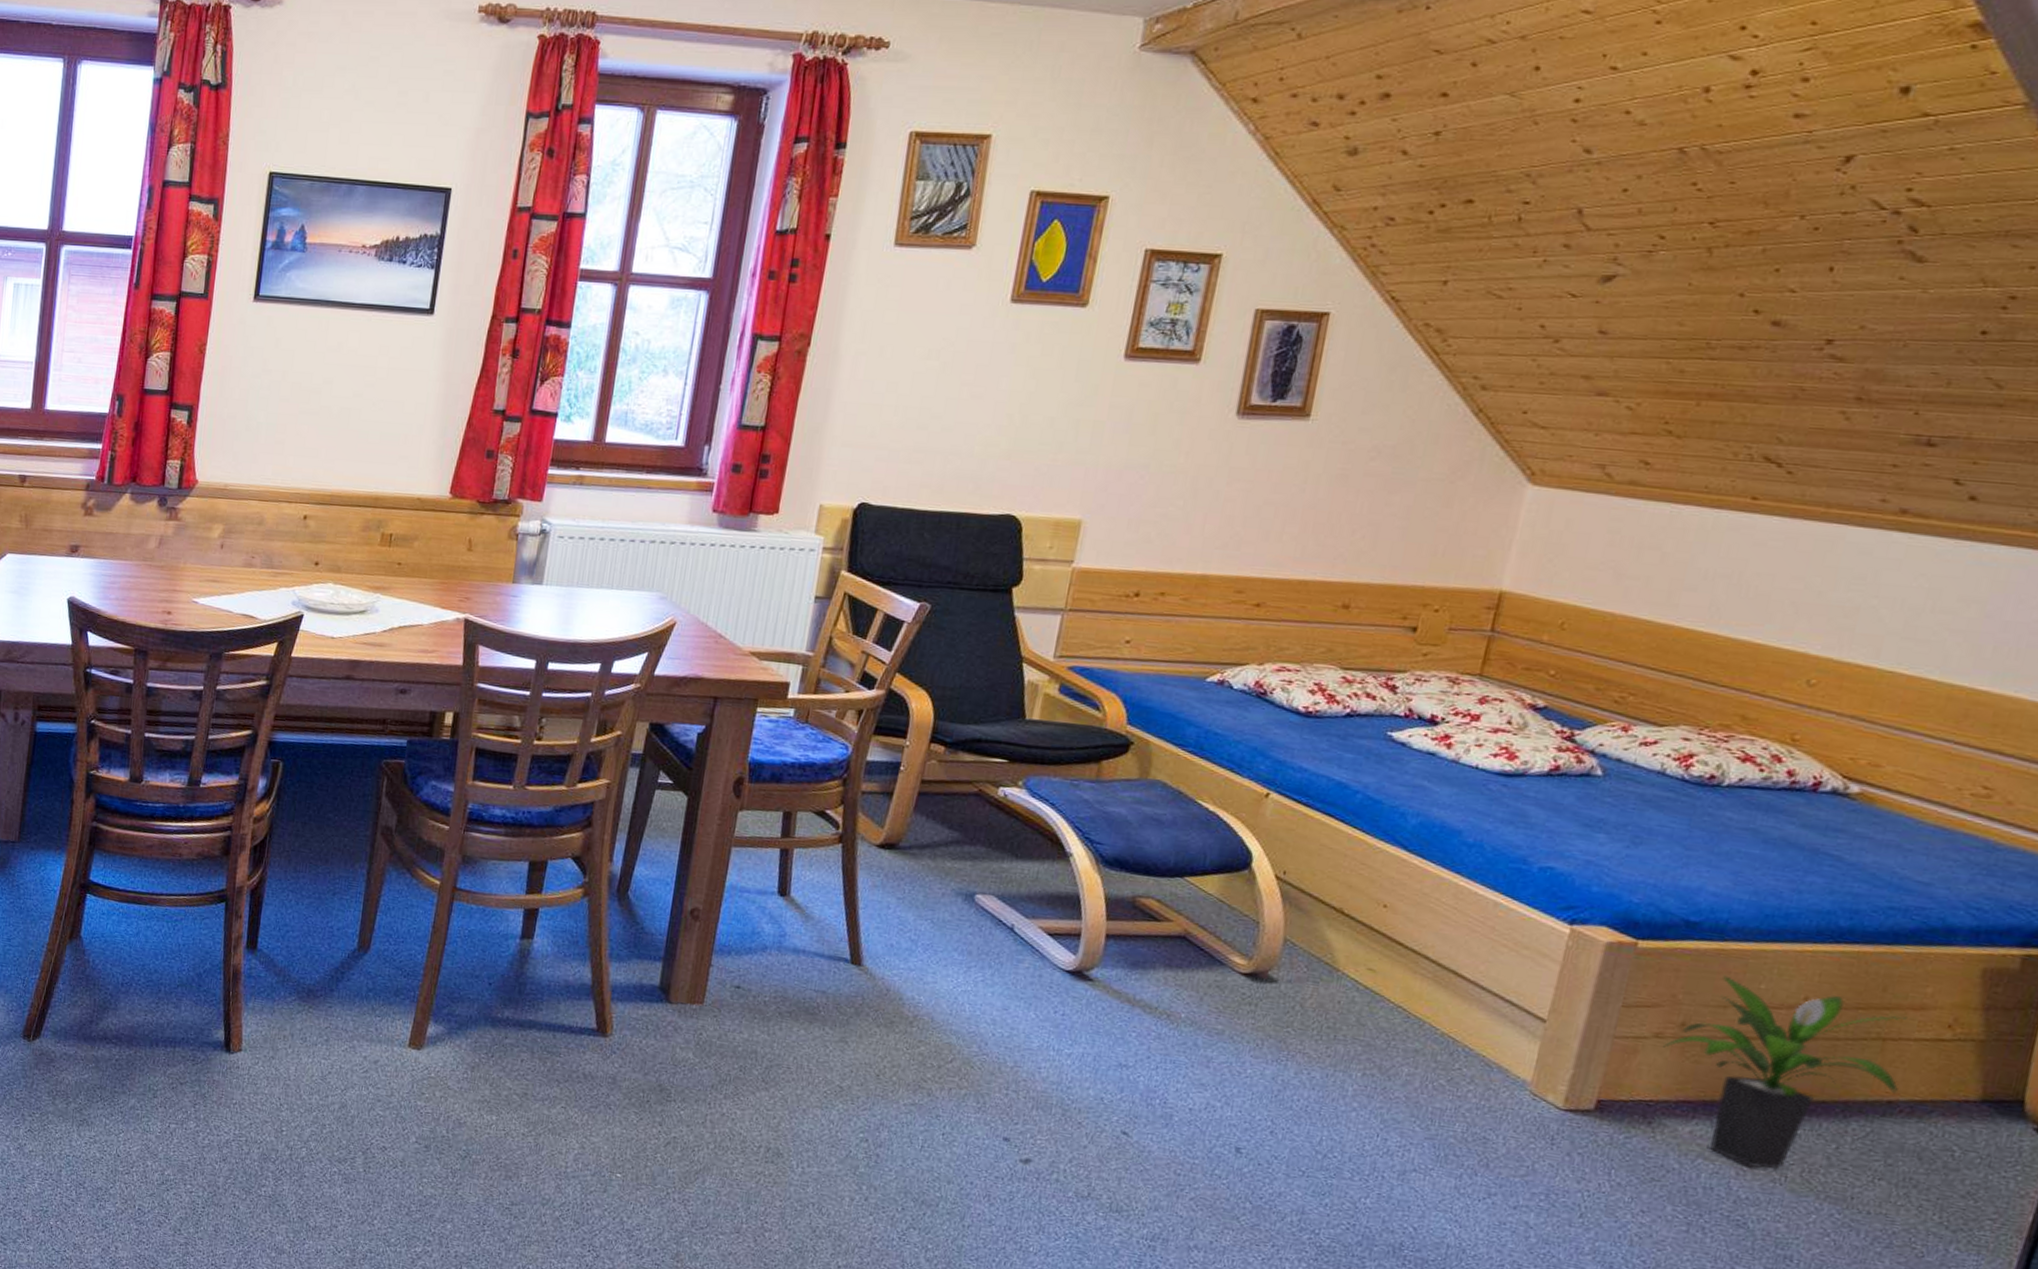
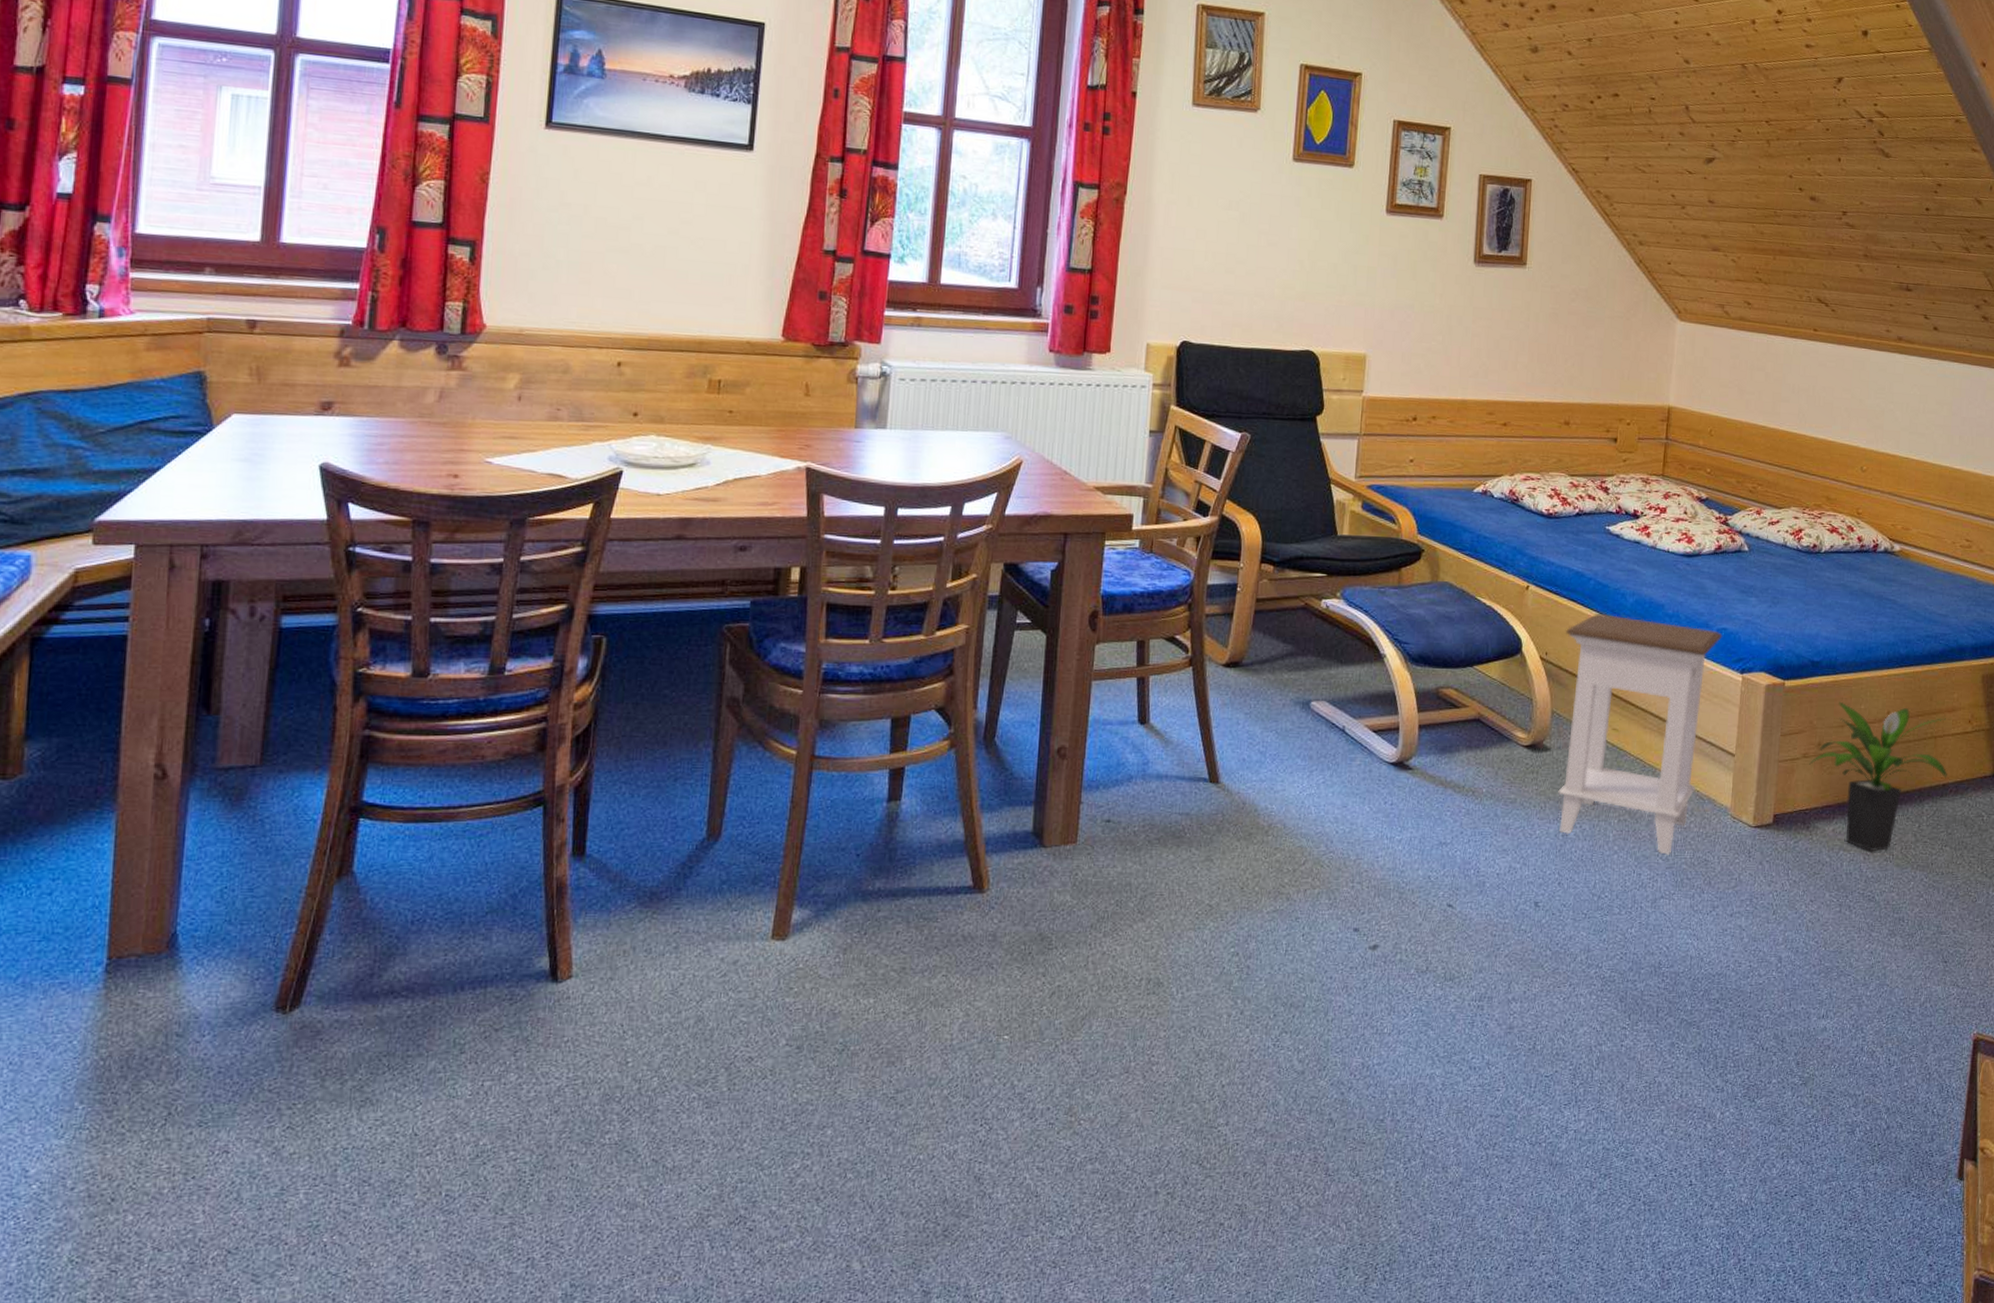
nightstand: none [1278,832,1547,1124] -> present [1558,613,1723,855]

